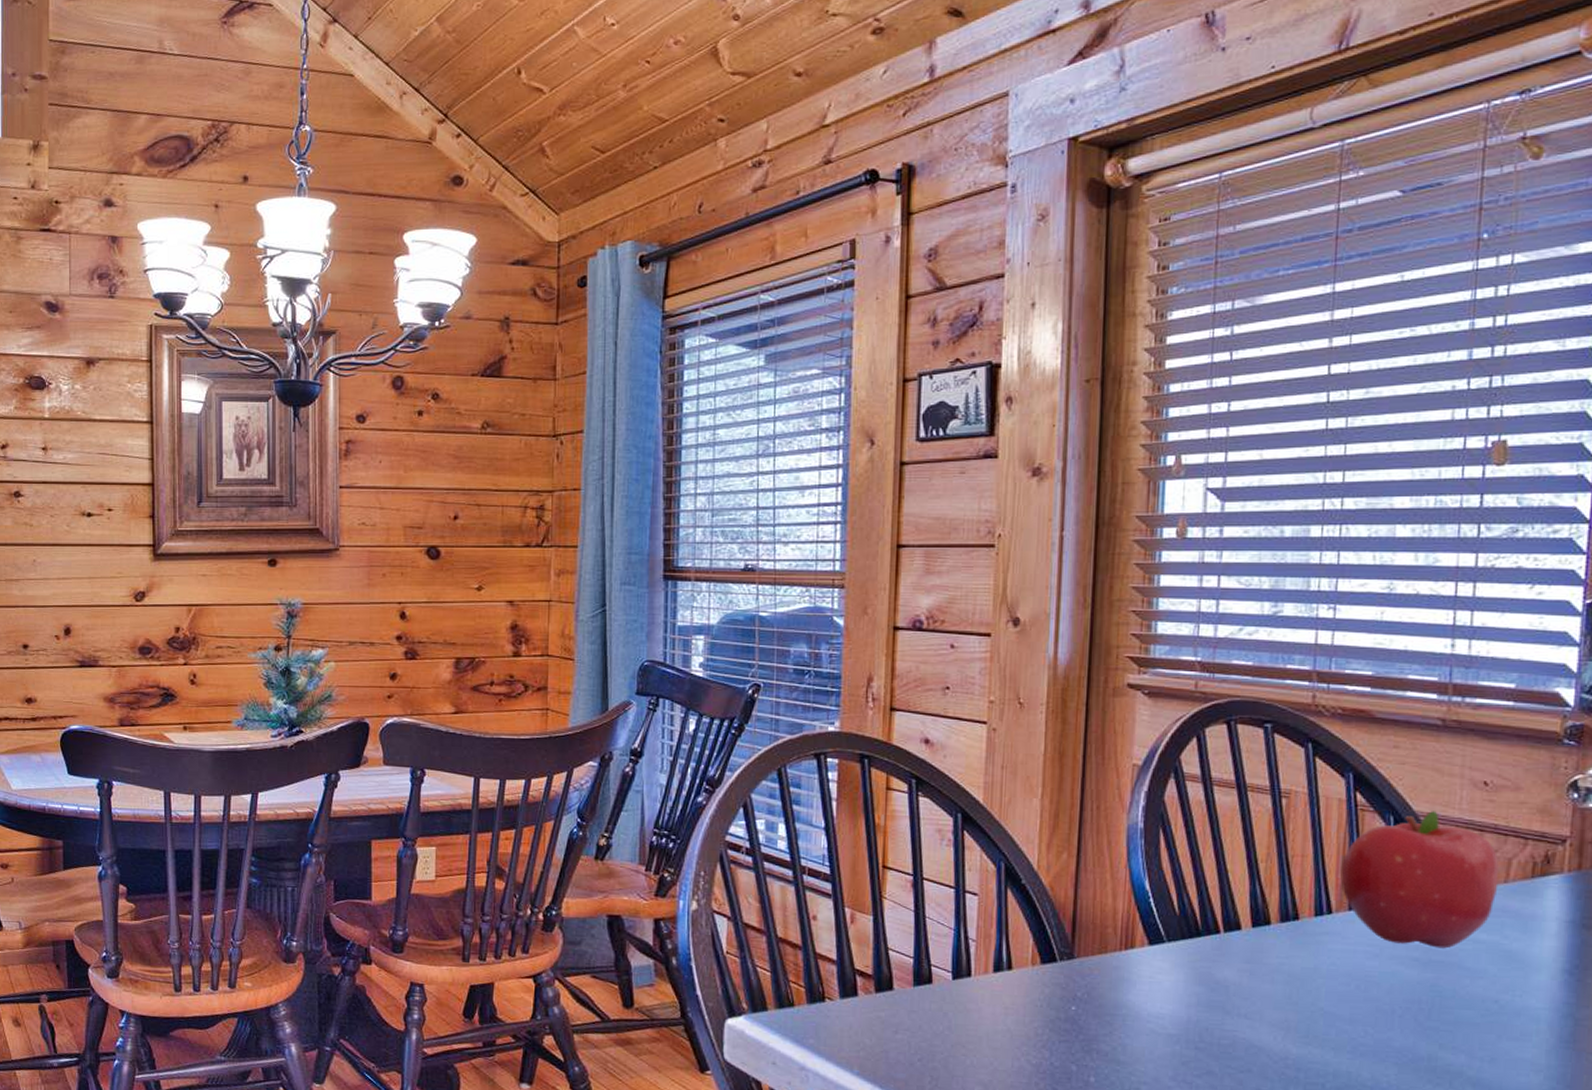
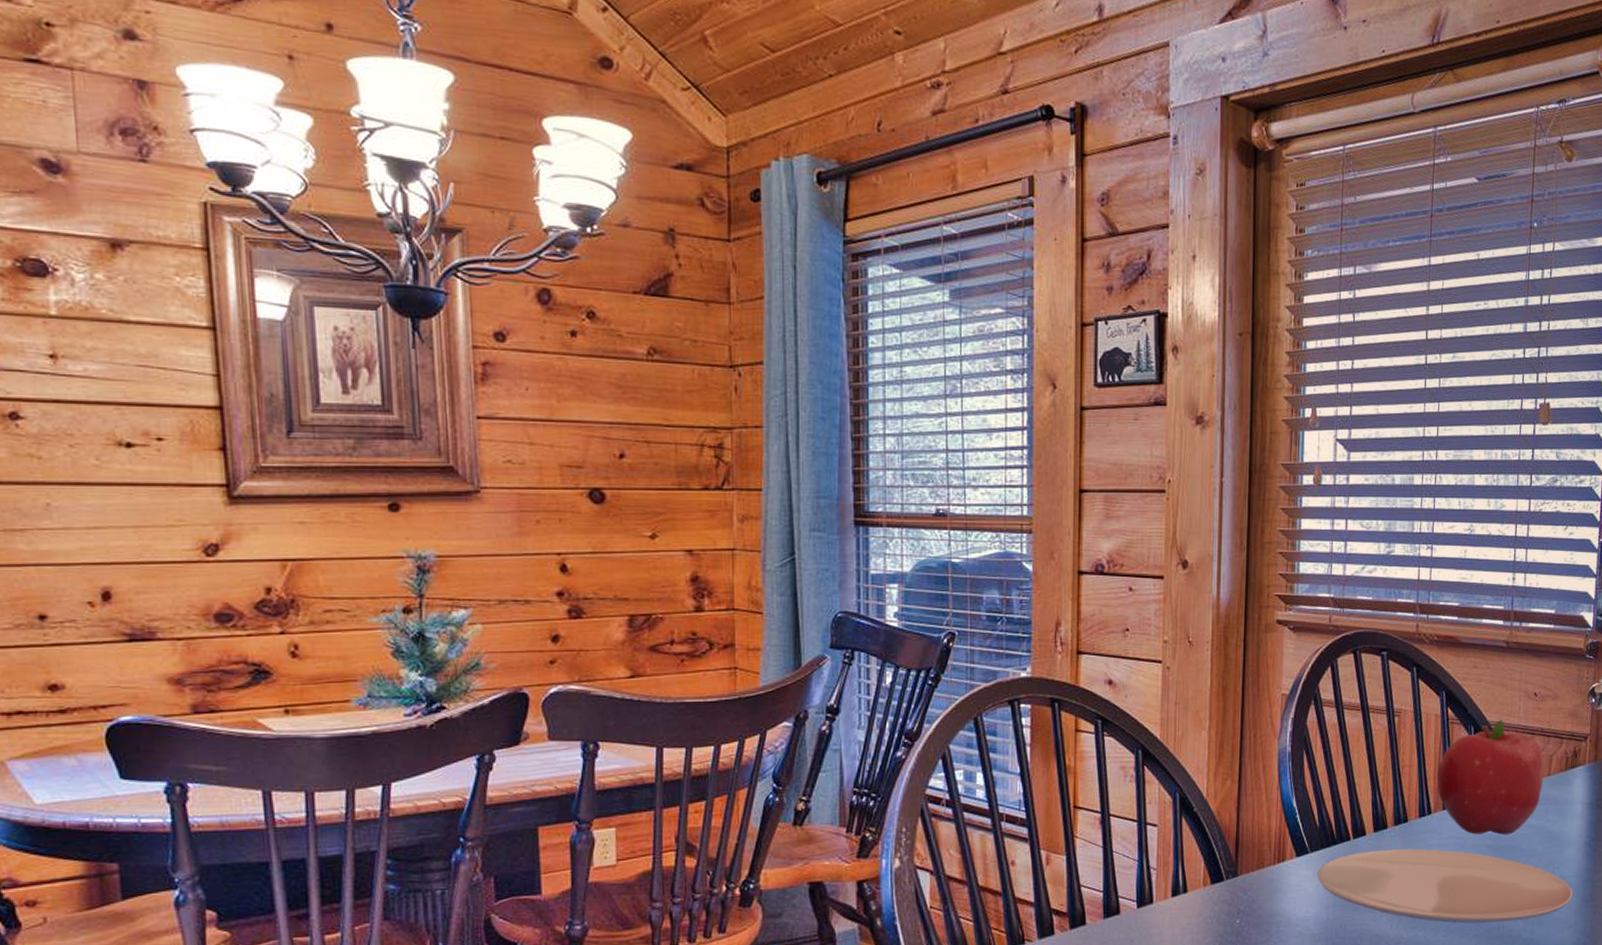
plate: none [1176,948,1544,1054] -> present [1317,848,1573,923]

